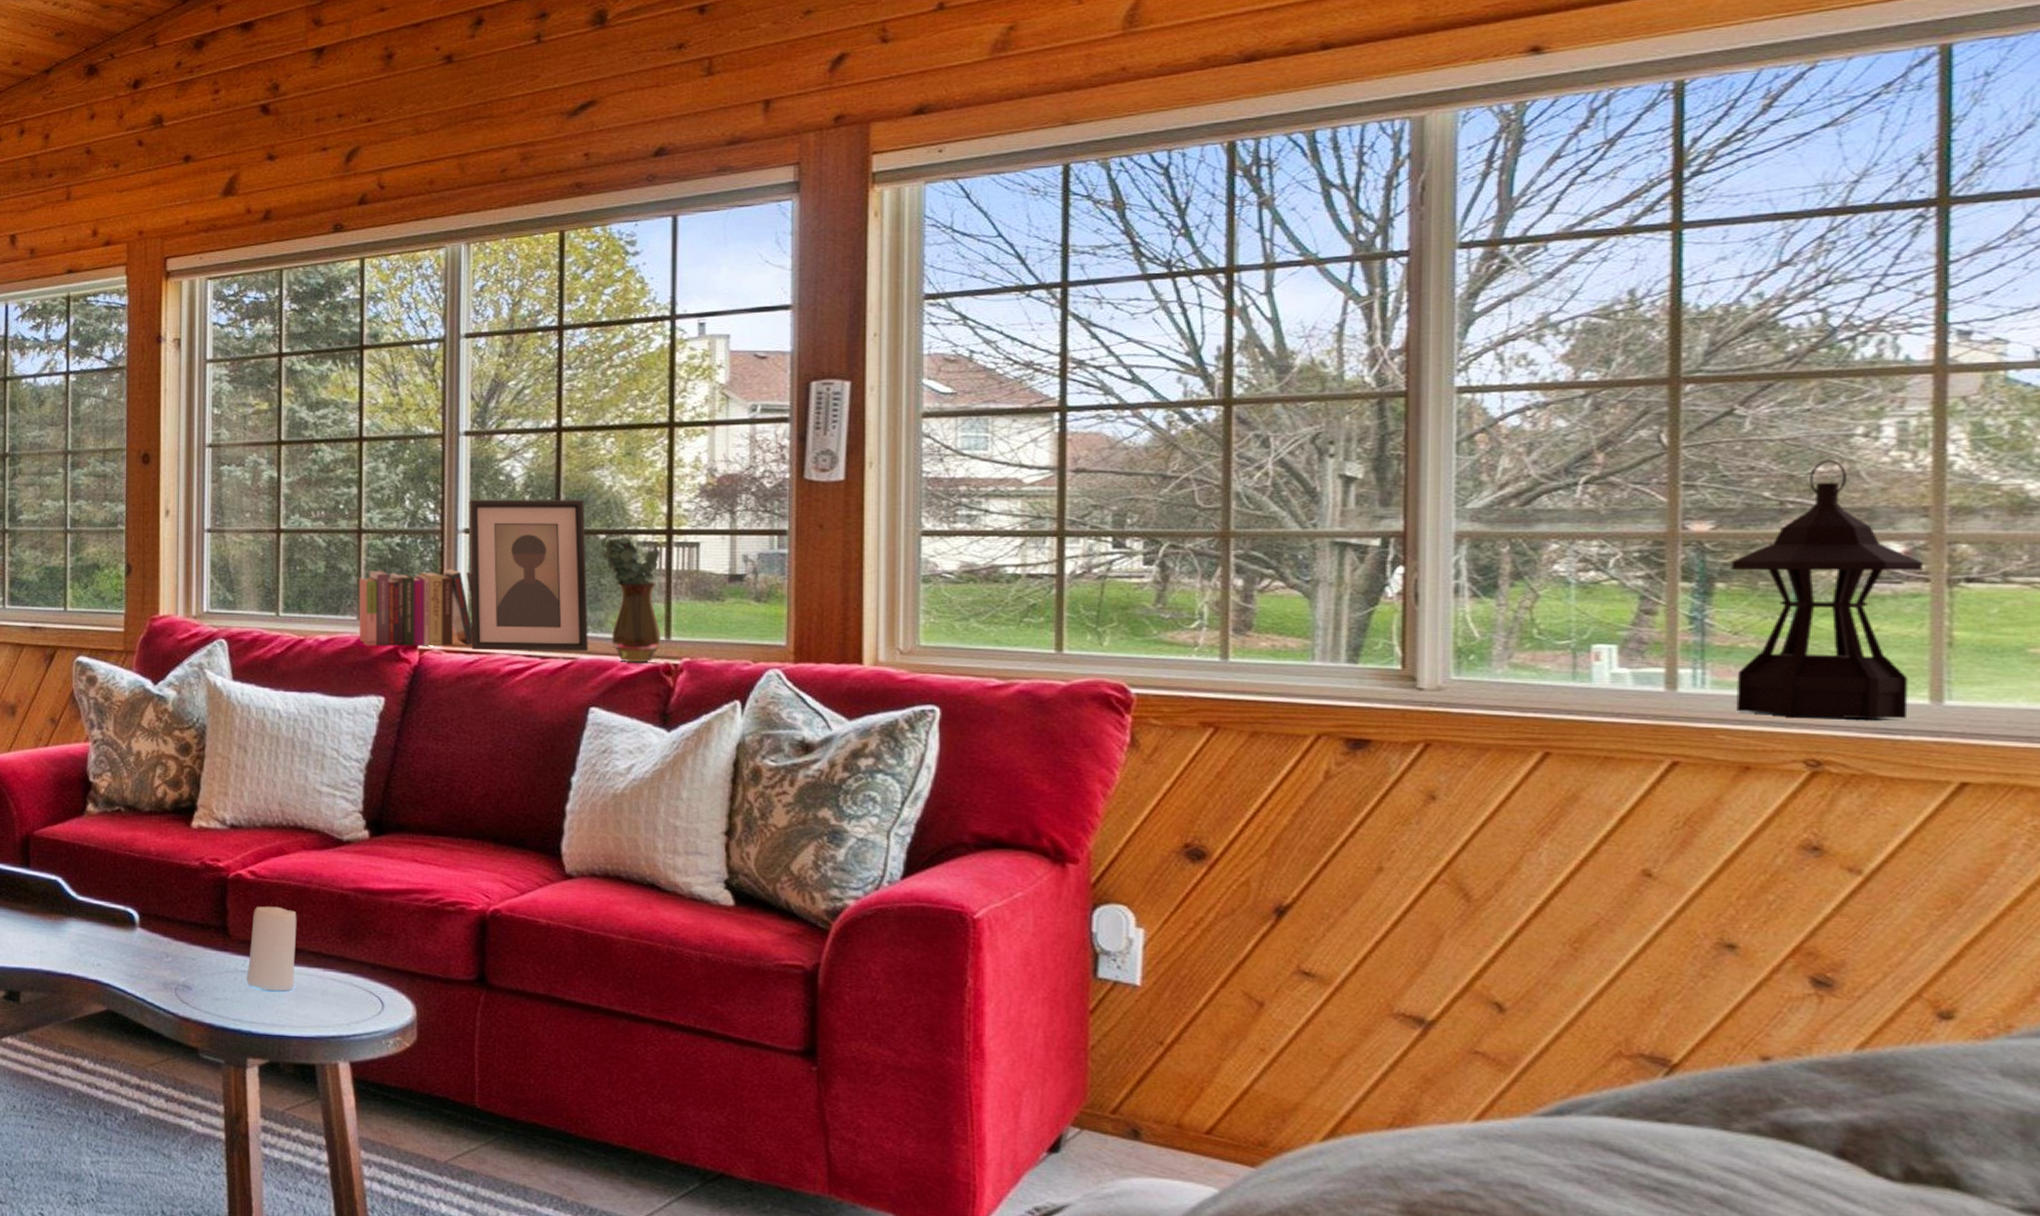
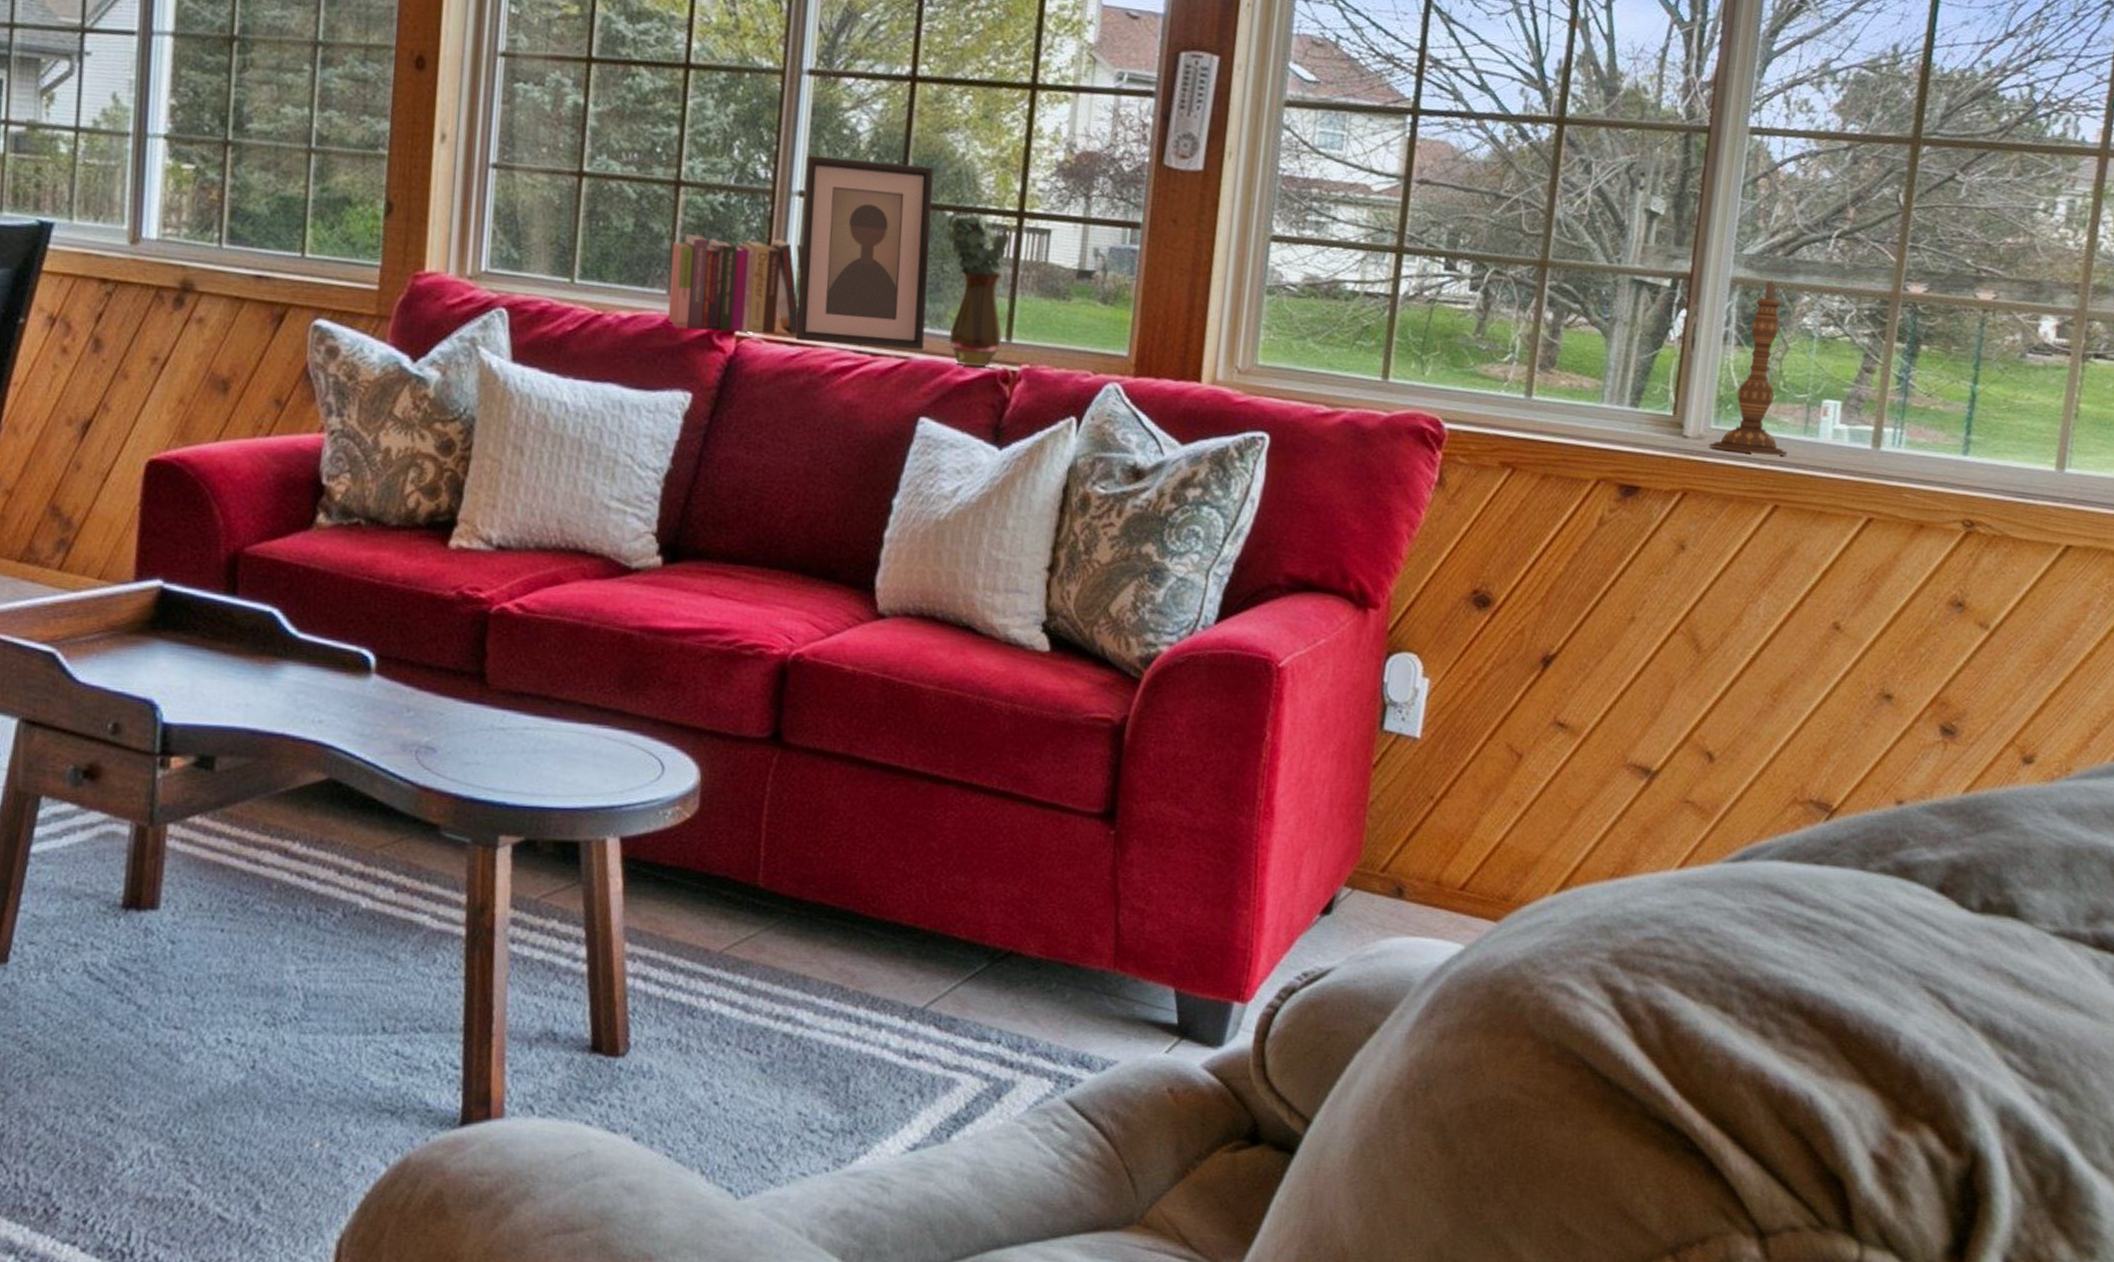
candle: present [246,906,297,992] -> none [504,647,570,754]
candlestick: none [1451,529,1554,704] -> present [1709,278,1788,457]
lantern: present [1731,459,1924,720] -> none [1920,231,2069,485]

